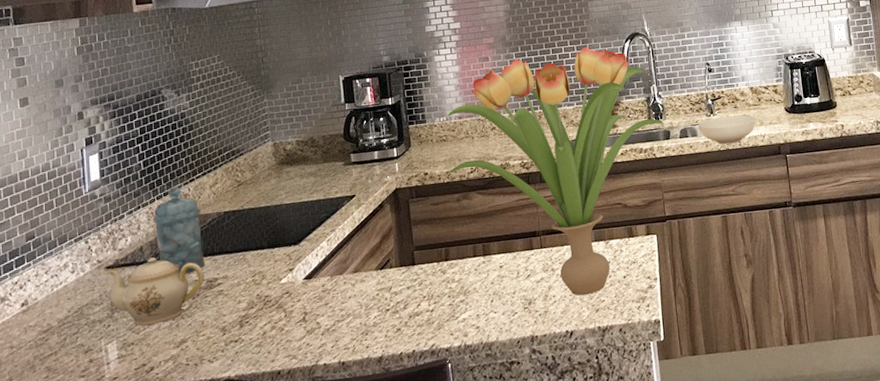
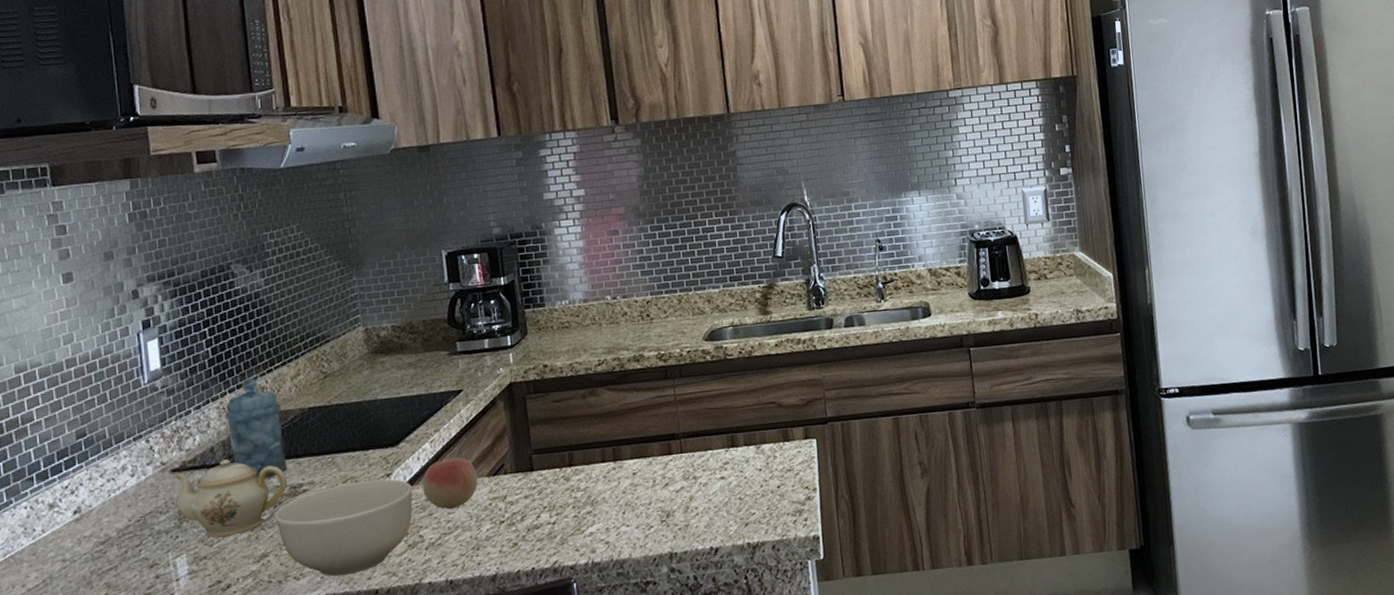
bowl: none [193,273,312,360] -> present [274,479,413,577]
fruit: none [320,253,368,300] -> present [422,456,478,510]
flower arrangement: present [447,47,665,296] -> none [570,220,828,508]
bowl: present [698,115,756,145] -> none [866,301,935,335]

